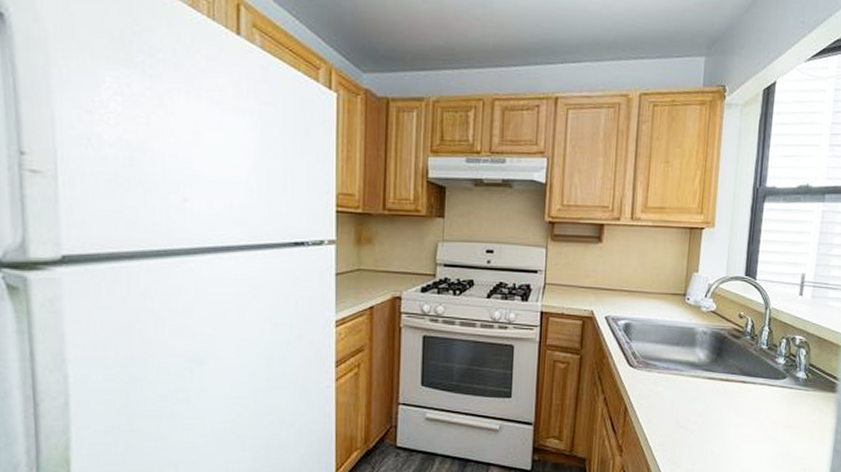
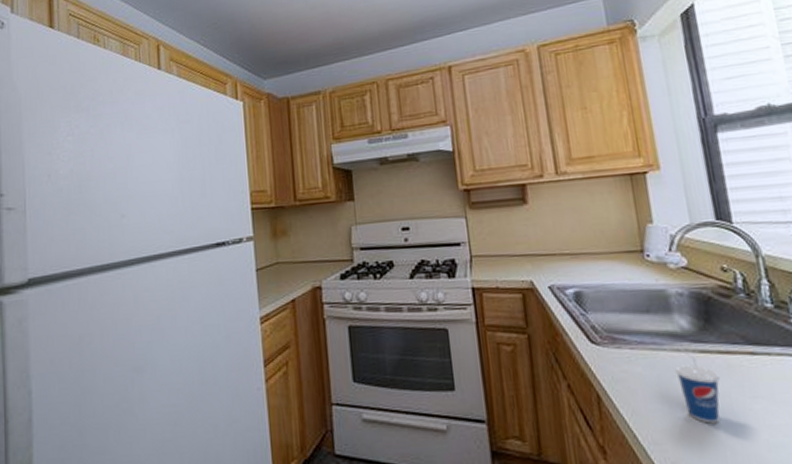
cup: none [687,373,717,432] -> present [675,346,720,423]

